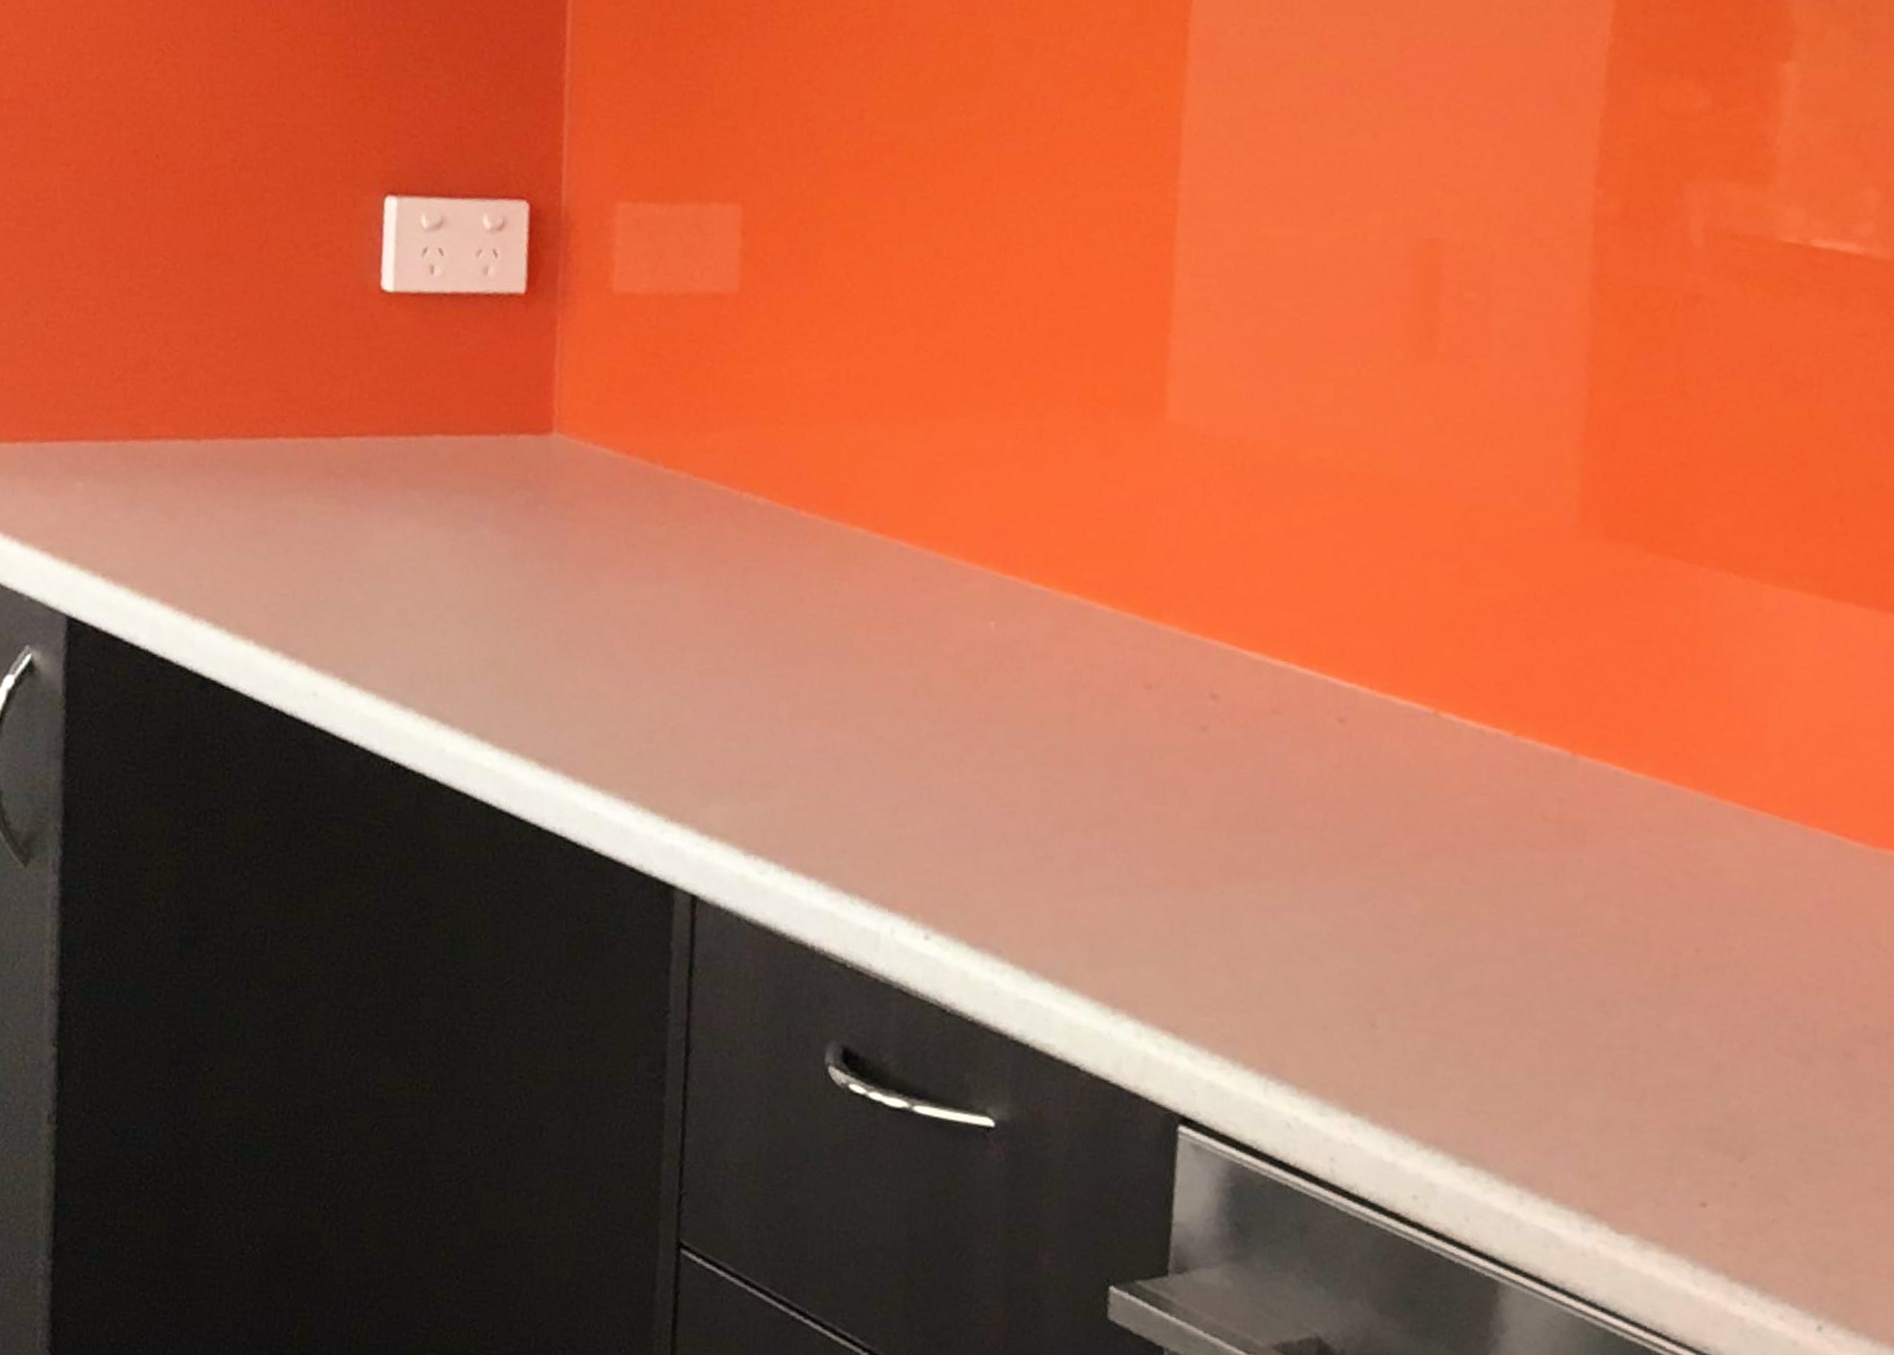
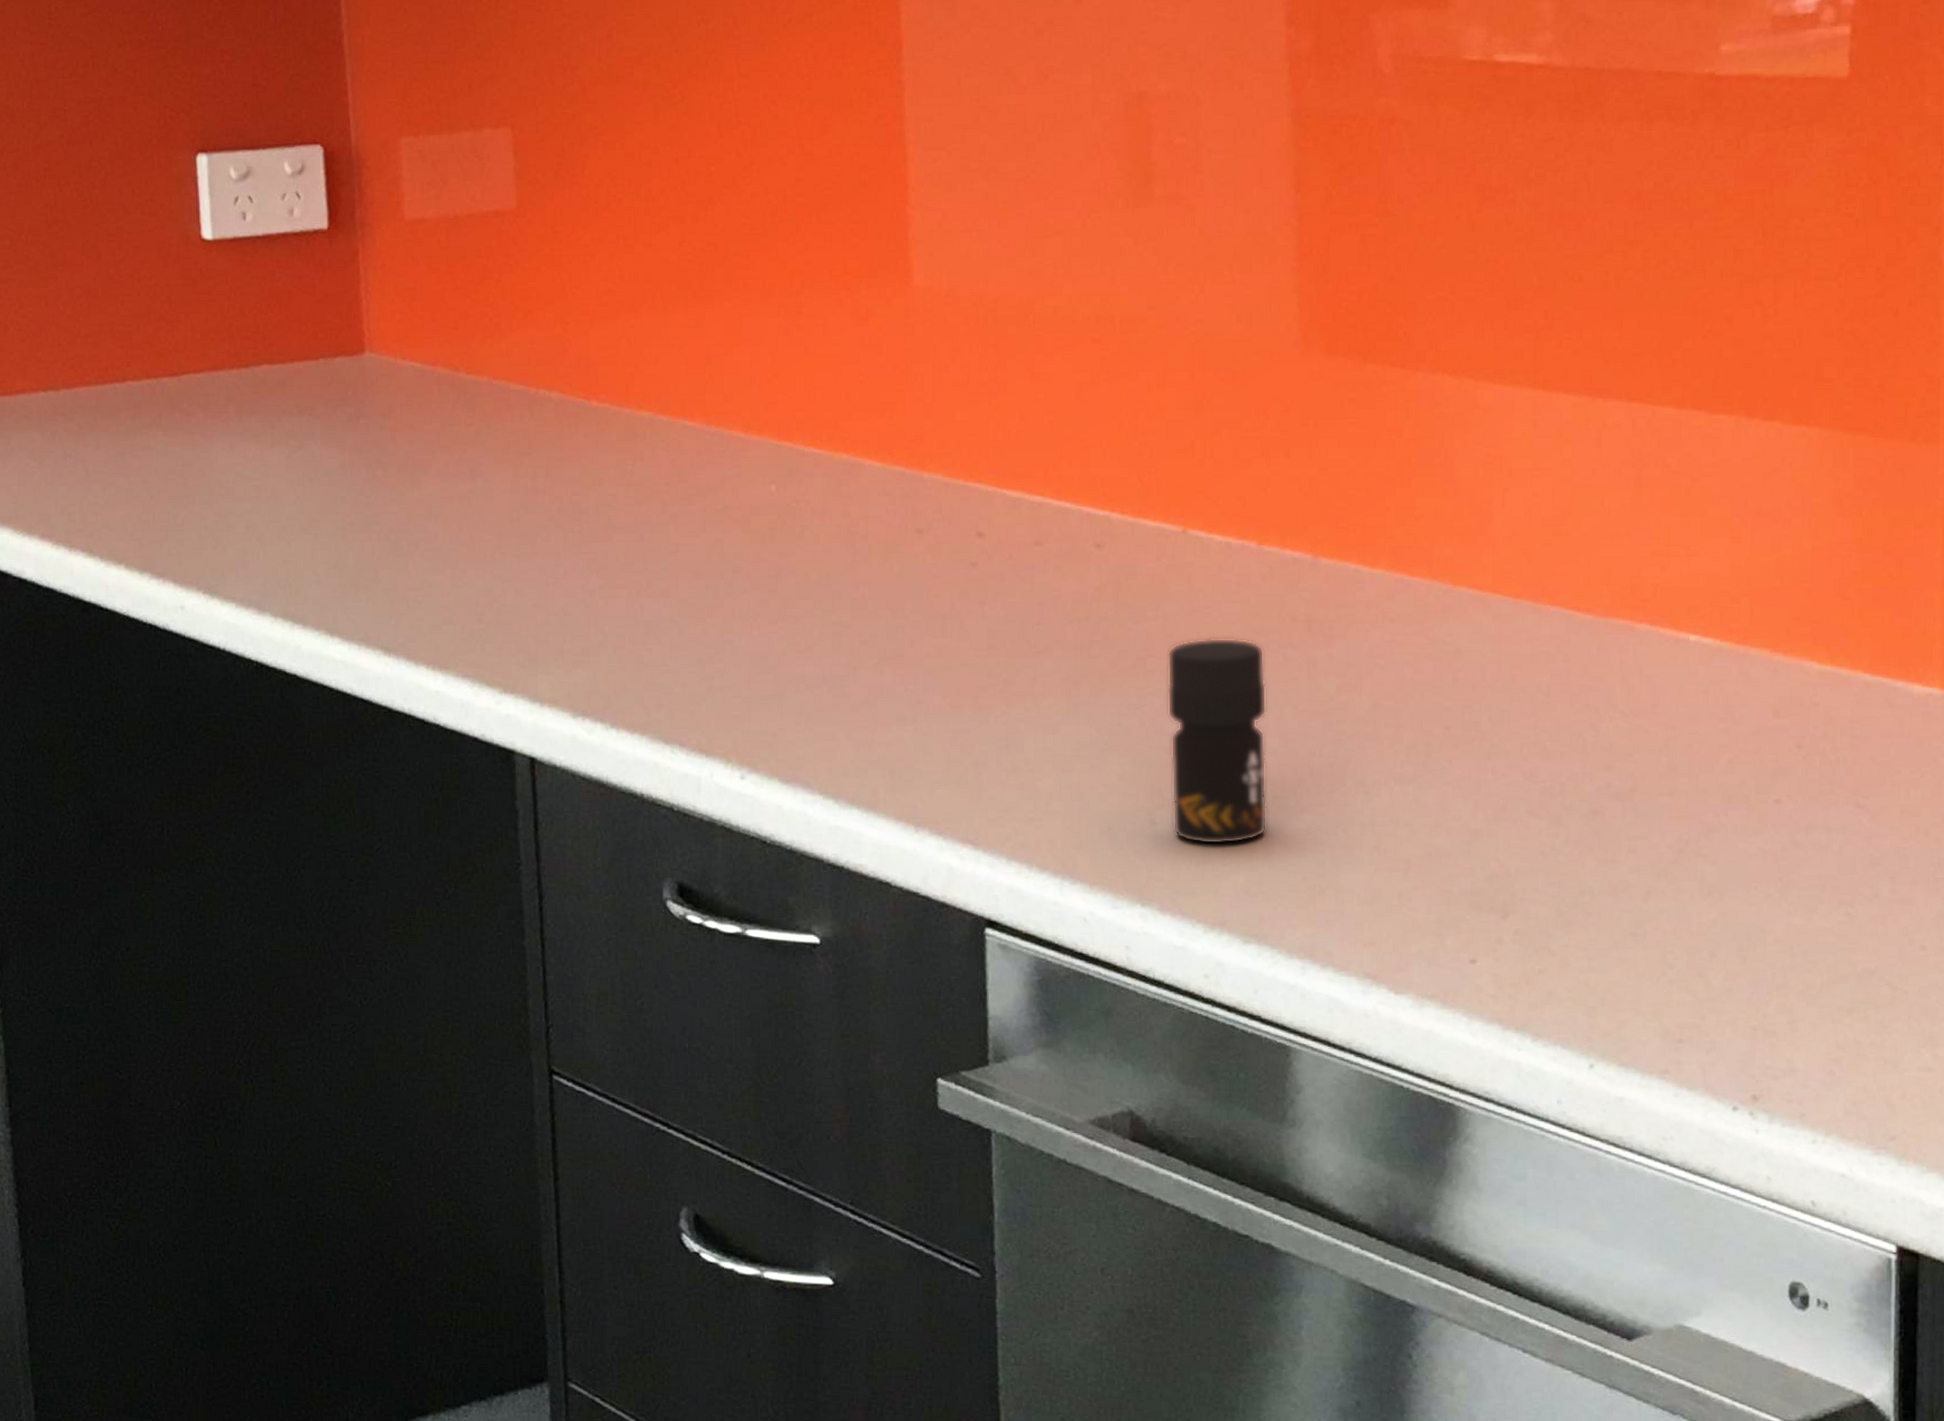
jar: none [1393,830,1511,1057] -> present [1167,638,1267,845]

